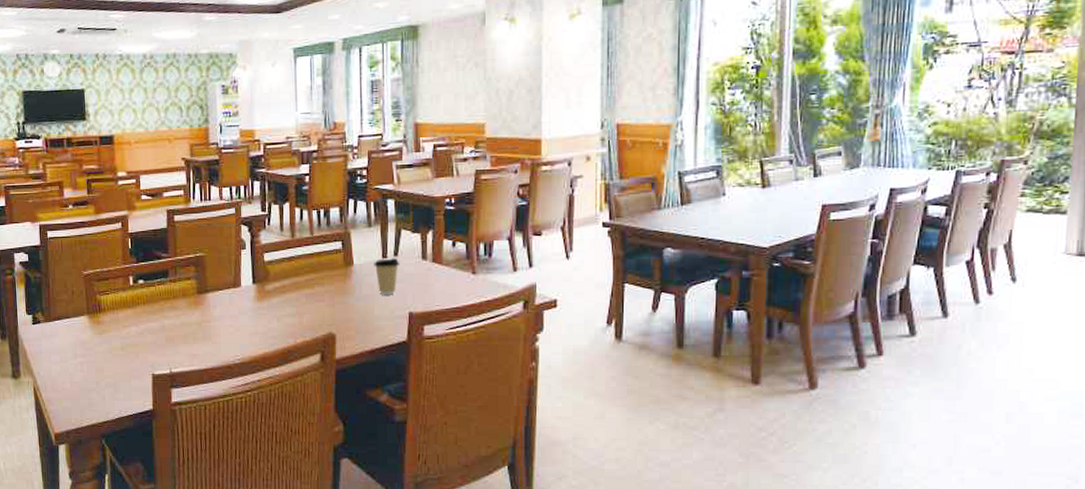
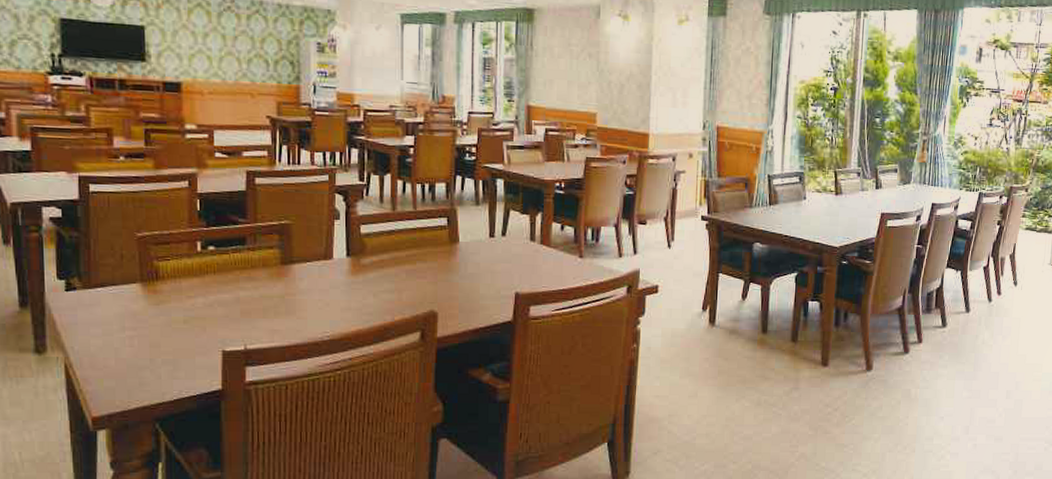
coffee cup: present [374,258,400,295] -> none [480,238,508,275]

